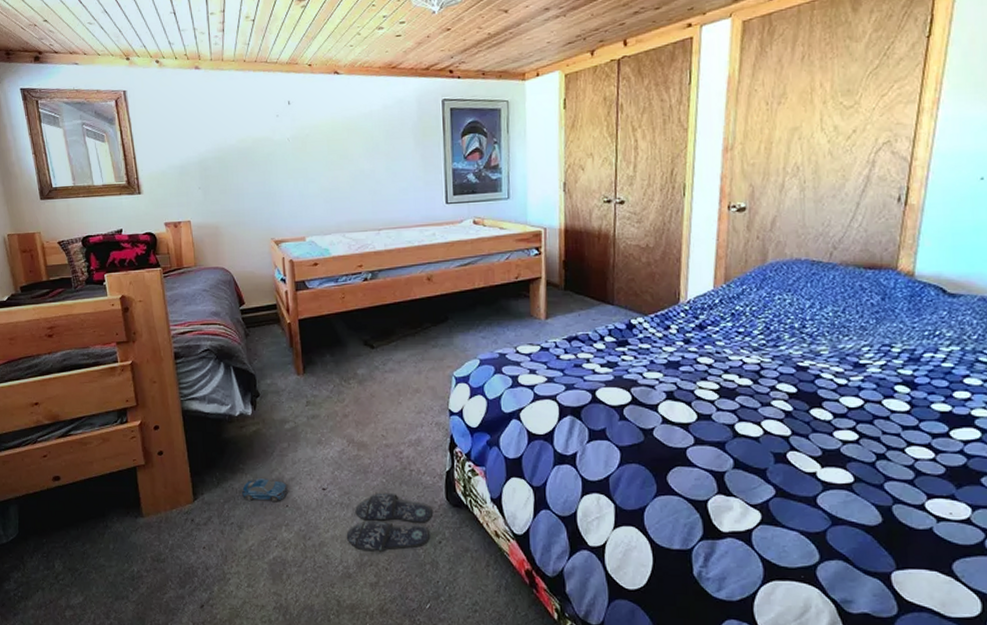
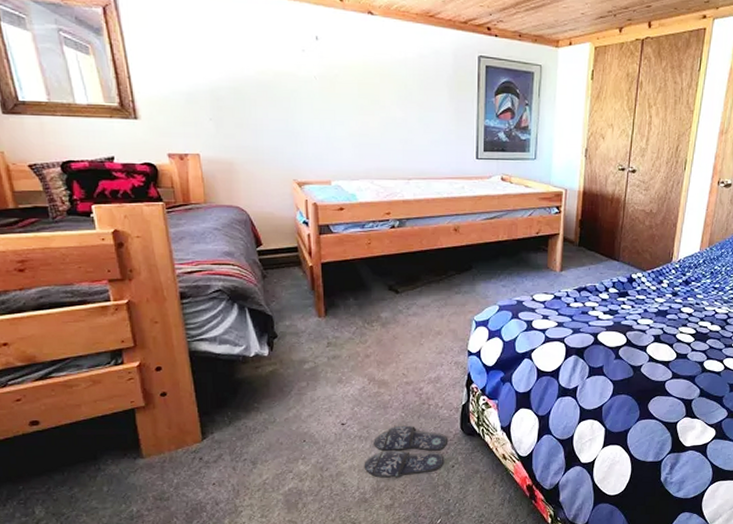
toy car: present [241,479,288,502] -> none [255,416,306,439]

